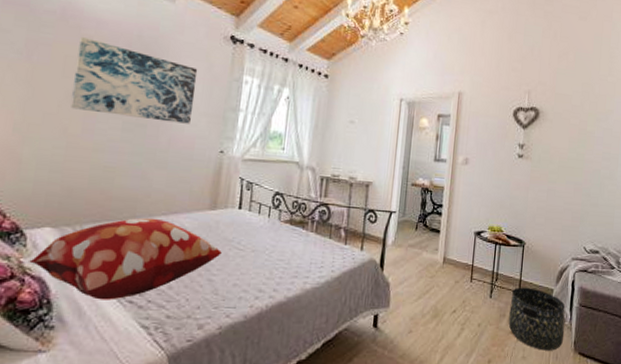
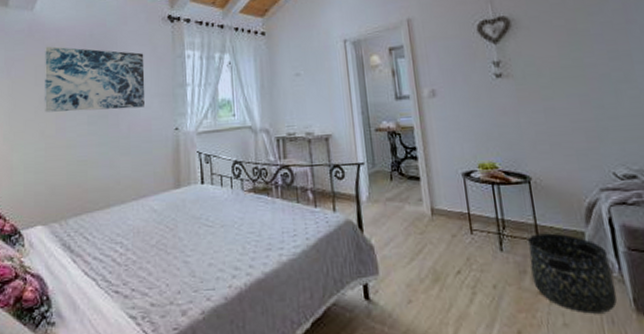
decorative pillow: present [29,217,222,300] -> none [28,204,192,293]

